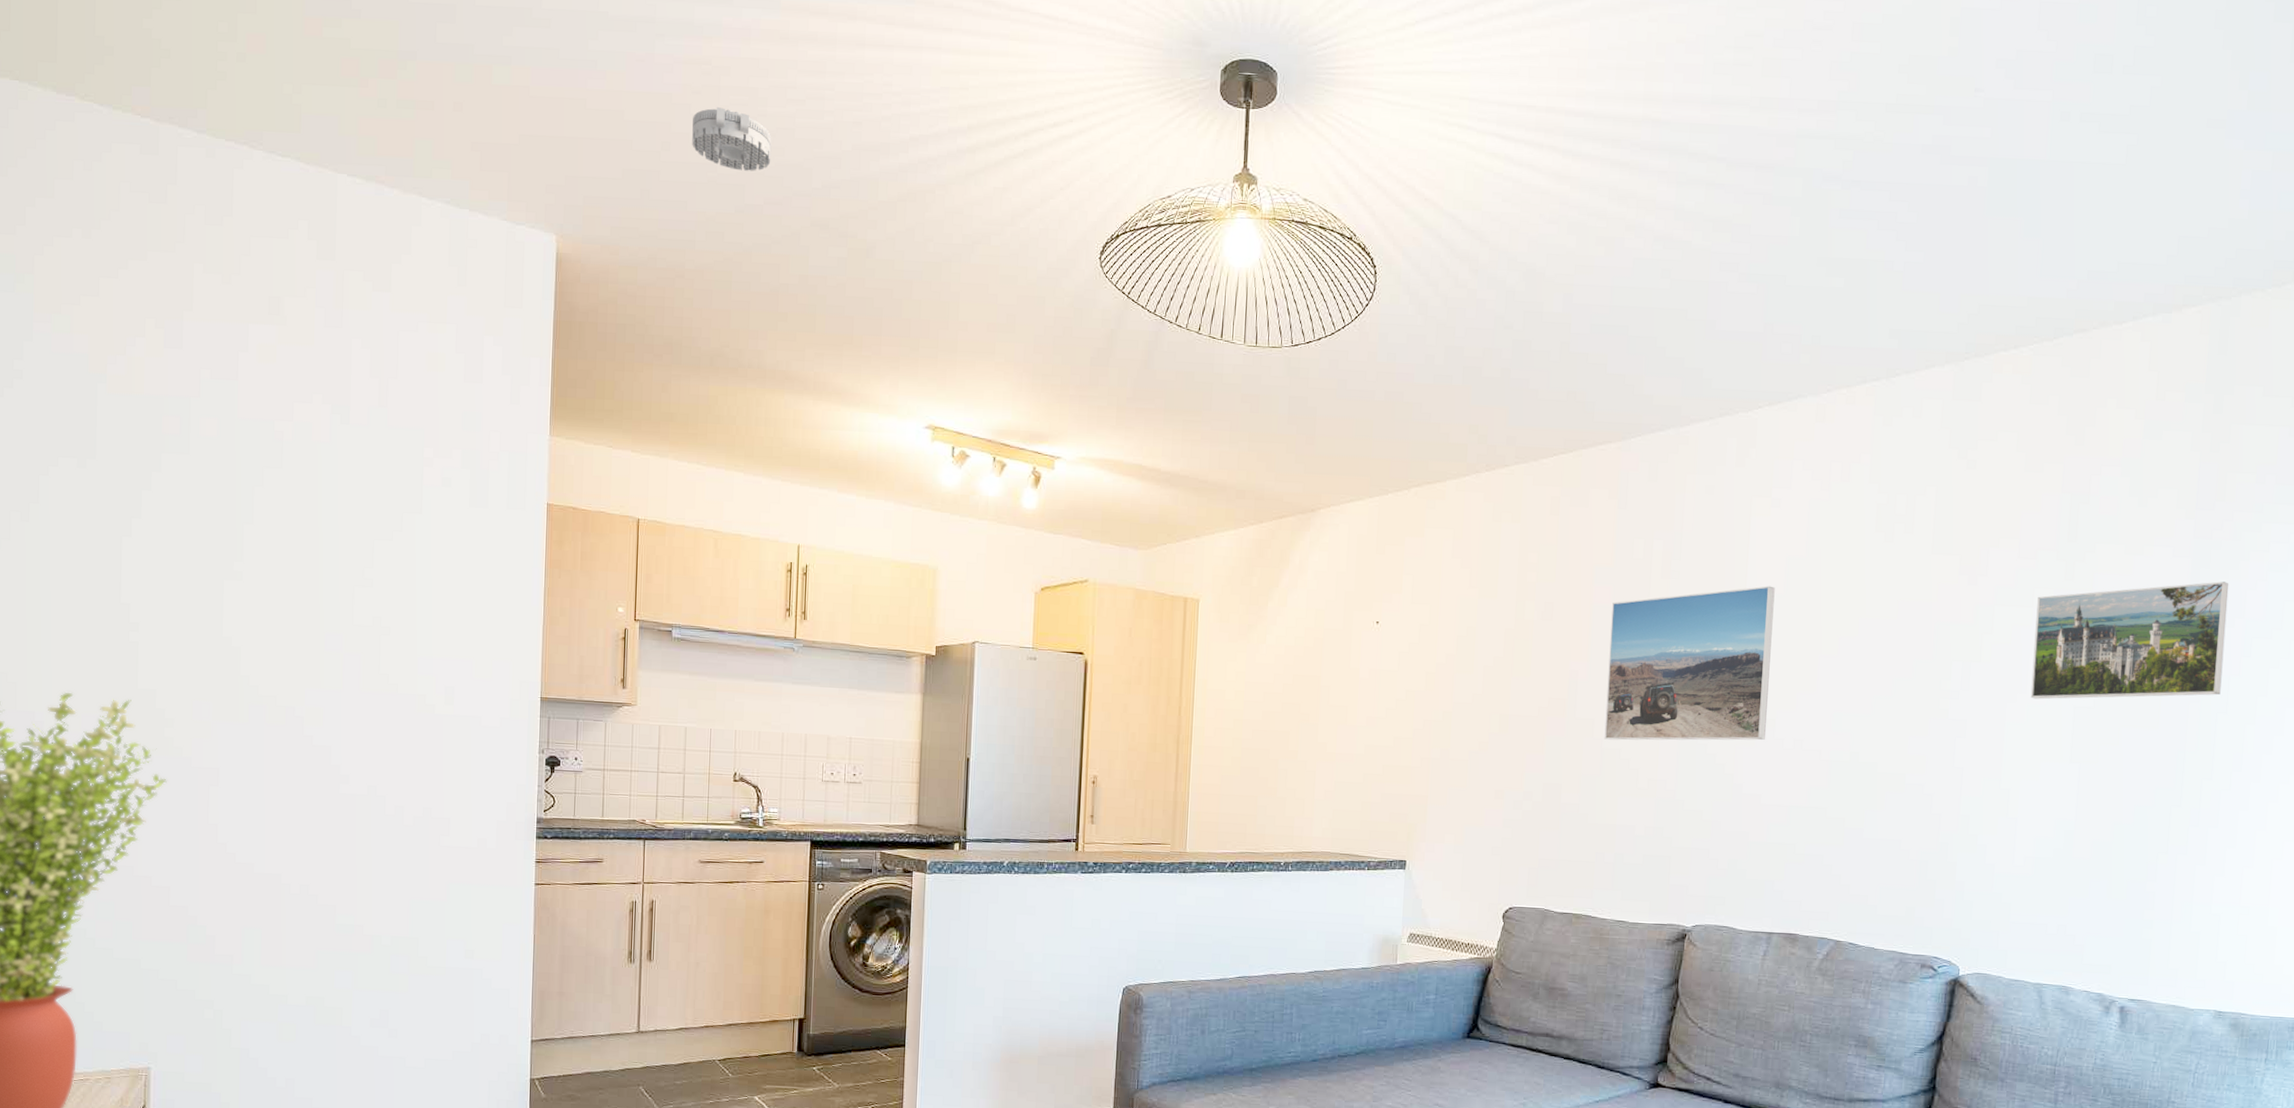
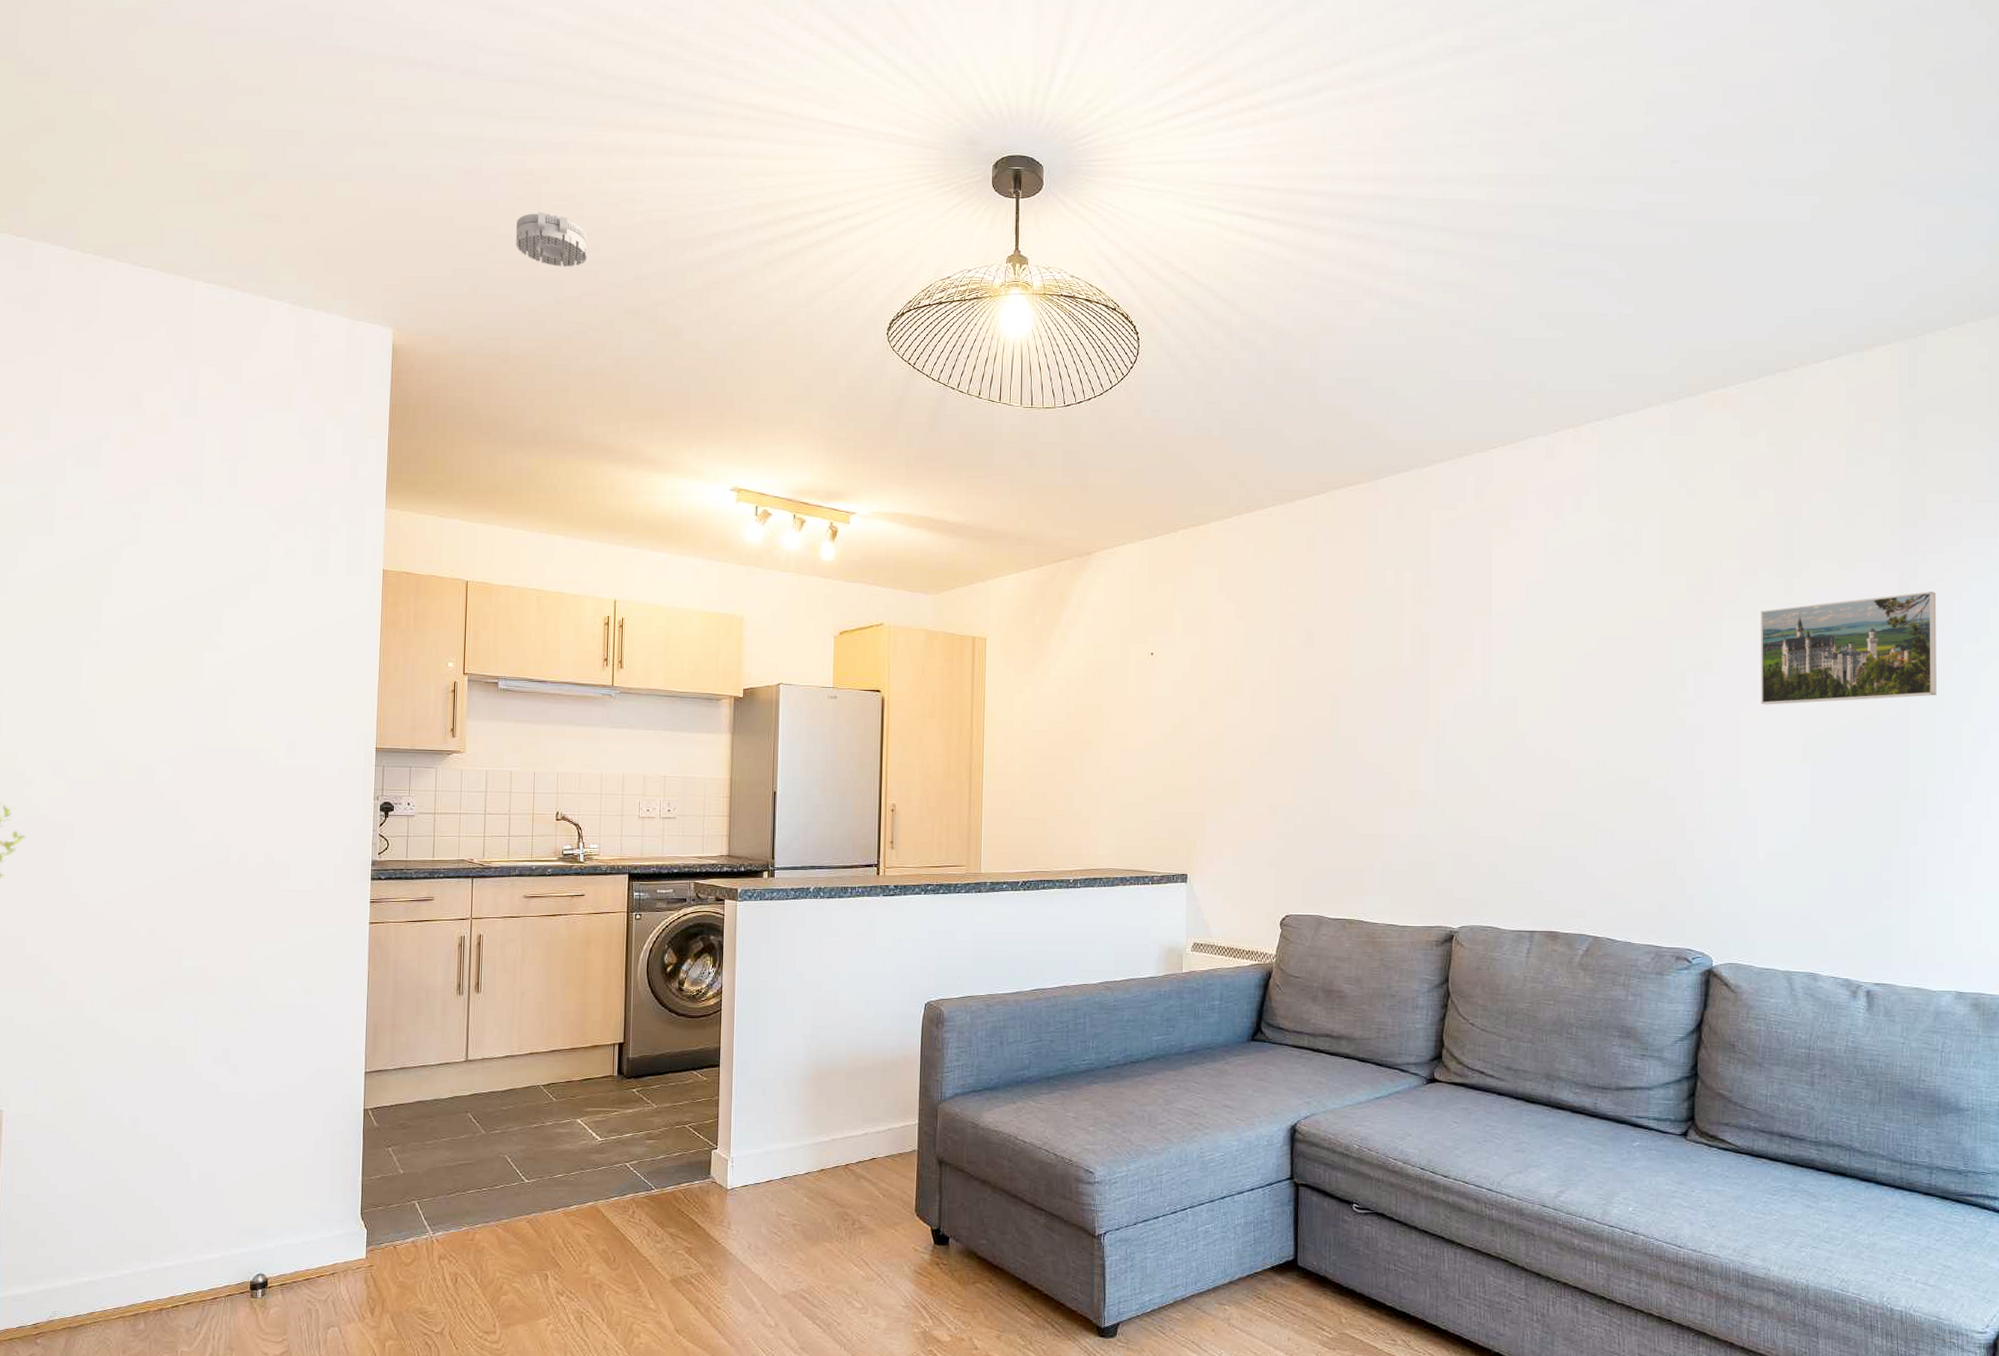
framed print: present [1604,585,1775,741] -> none [1367,609,1518,756]

